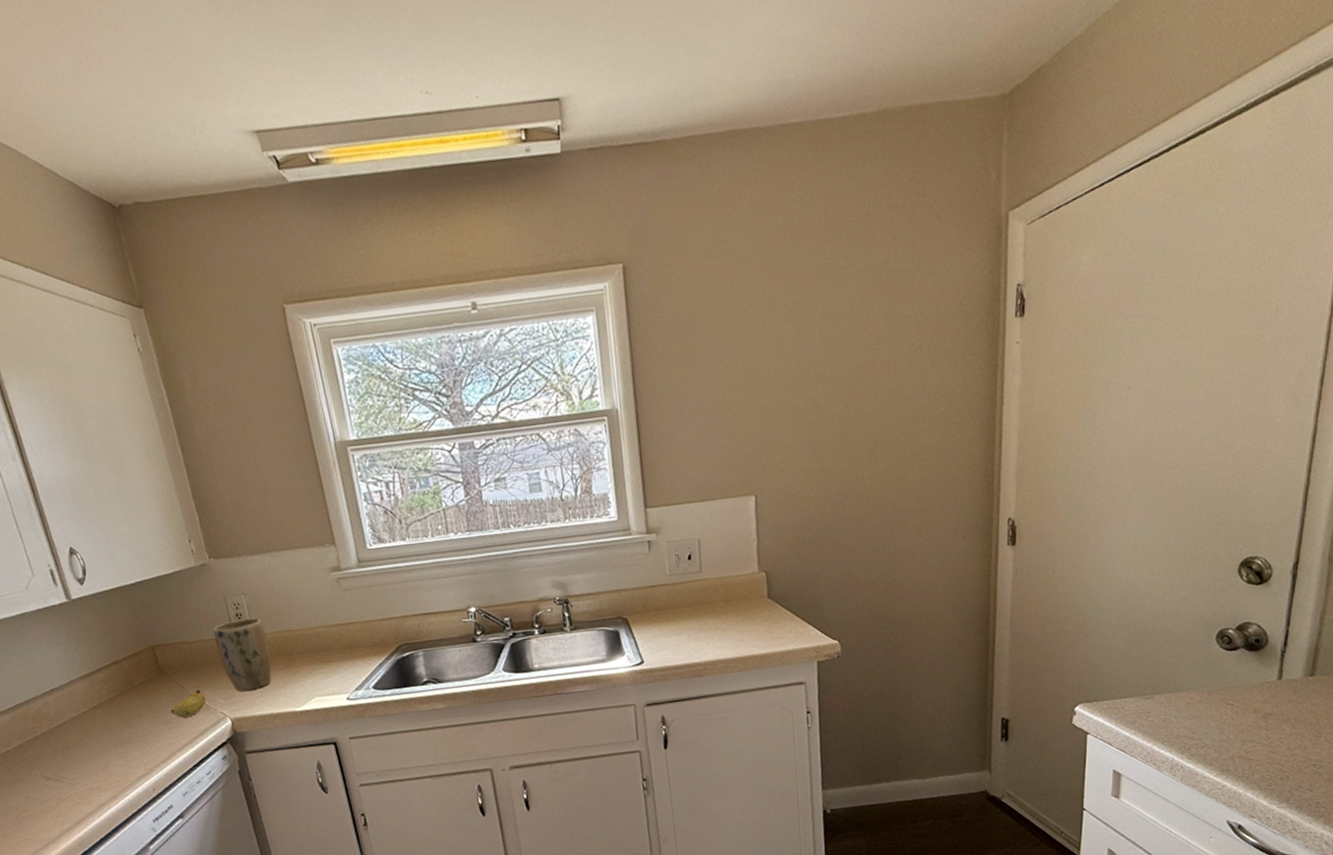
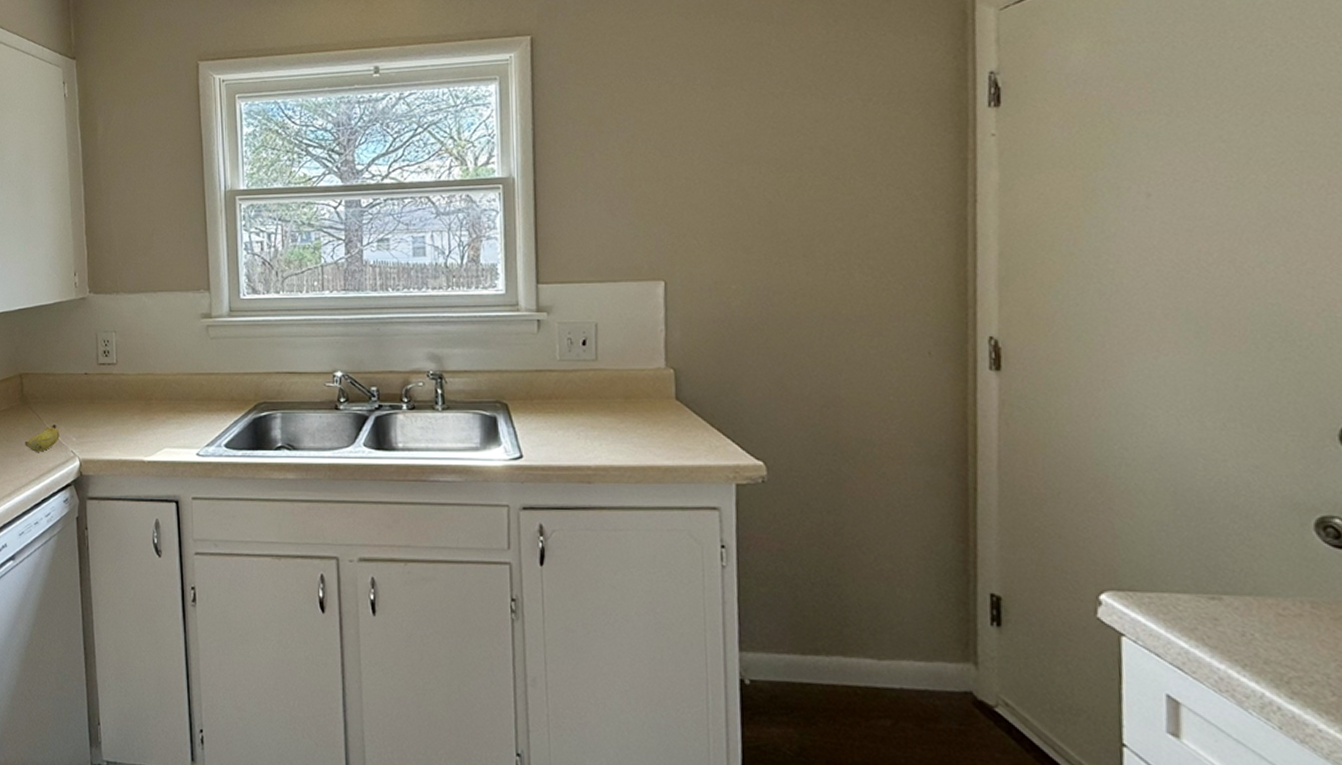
plant pot: present [213,617,272,692] -> none [80,357,130,433]

